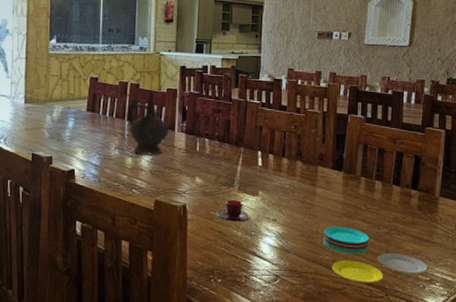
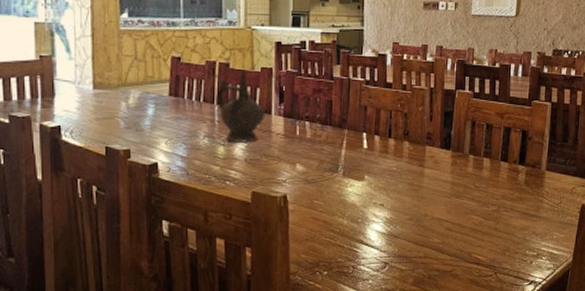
teacup: present [216,200,251,222] -> none [320,187,357,210]
plate: present [322,226,428,284] -> none [431,208,535,263]

